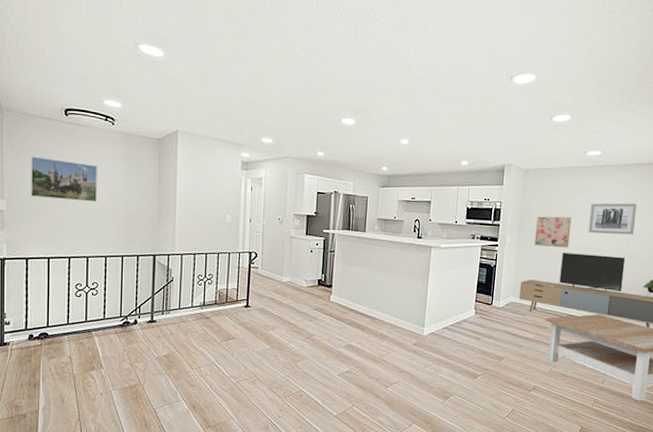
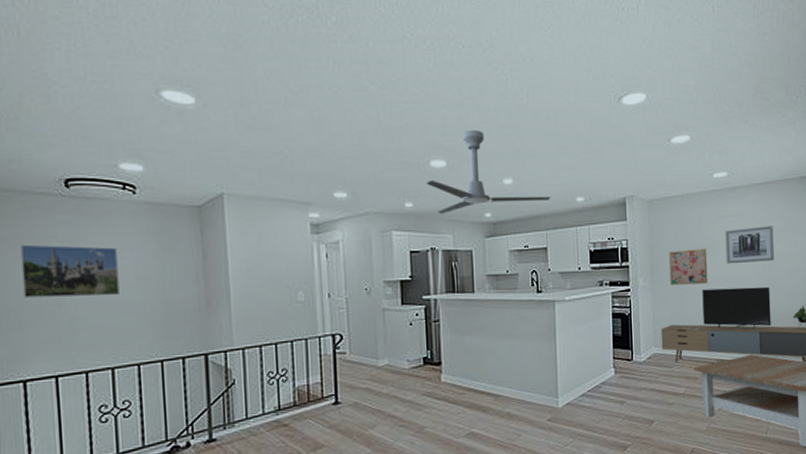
ceiling fan: none [337,94,440,165] -> present [426,129,552,215]

